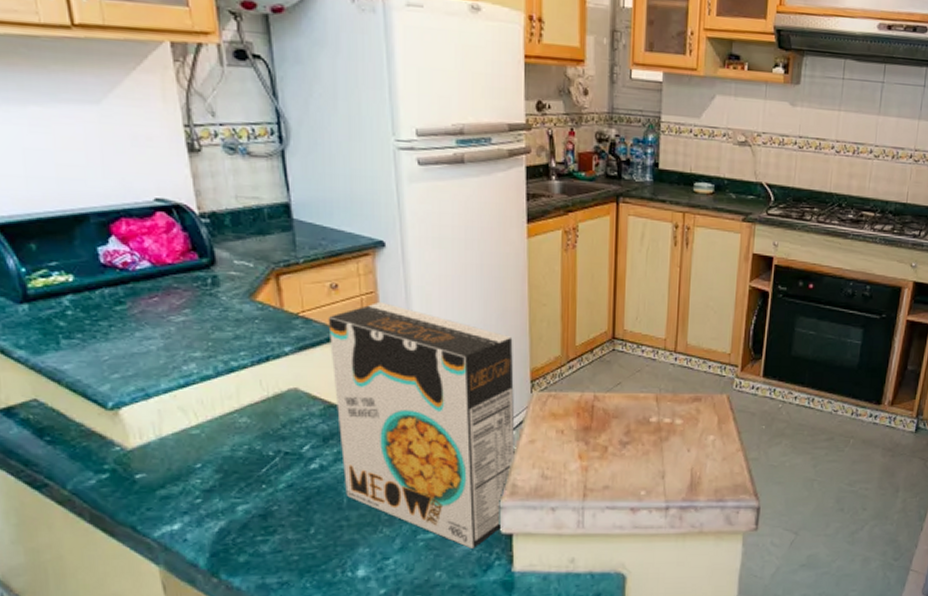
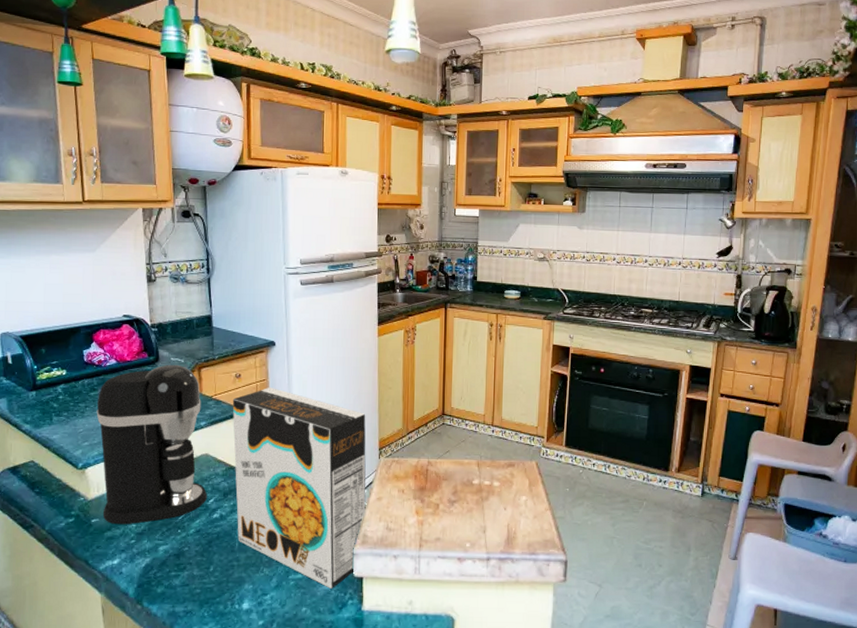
coffee maker: none [127,269,300,480] -> present [96,364,207,525]

